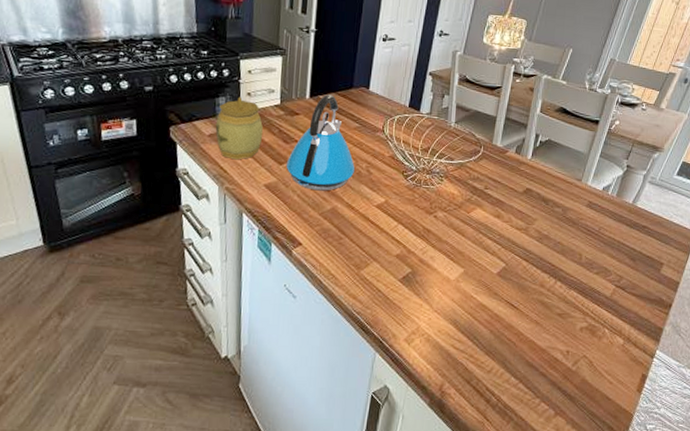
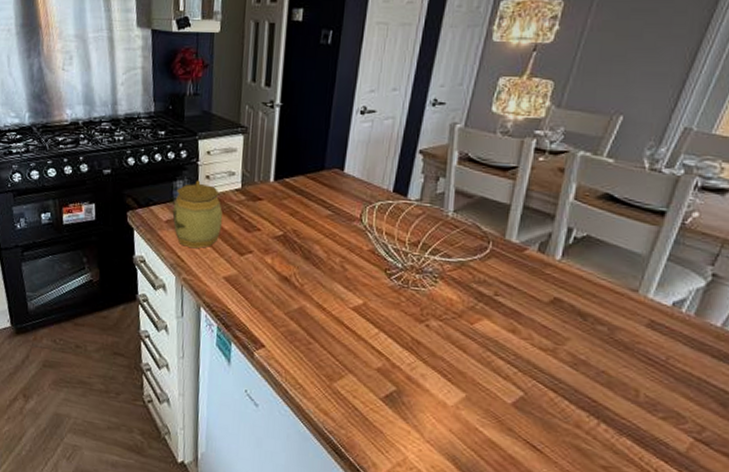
kettle: present [286,94,355,191] -> none [247,177,326,288]

